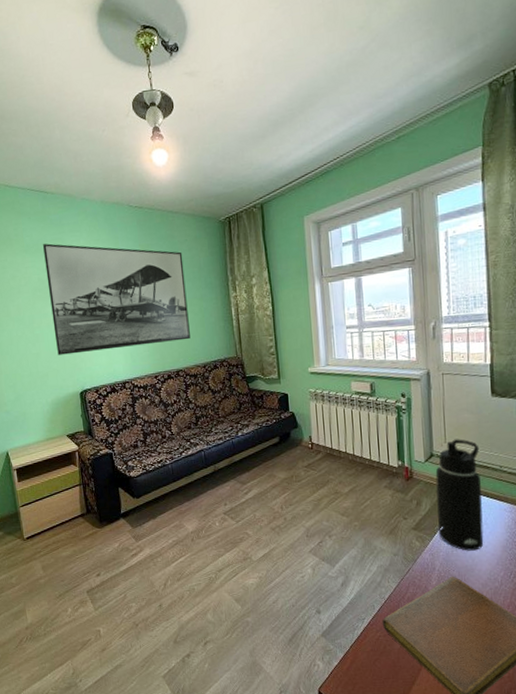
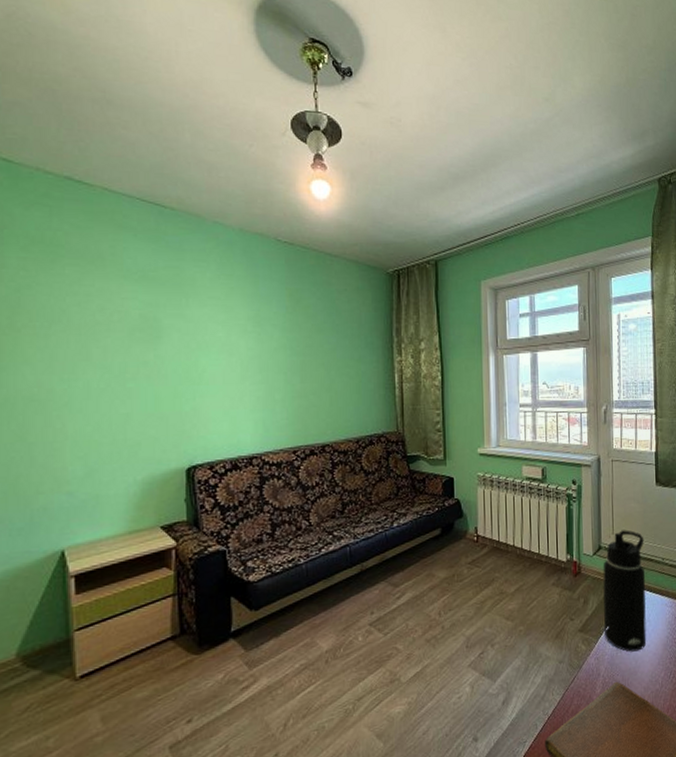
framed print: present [43,243,190,355] -> none [152,271,342,418]

